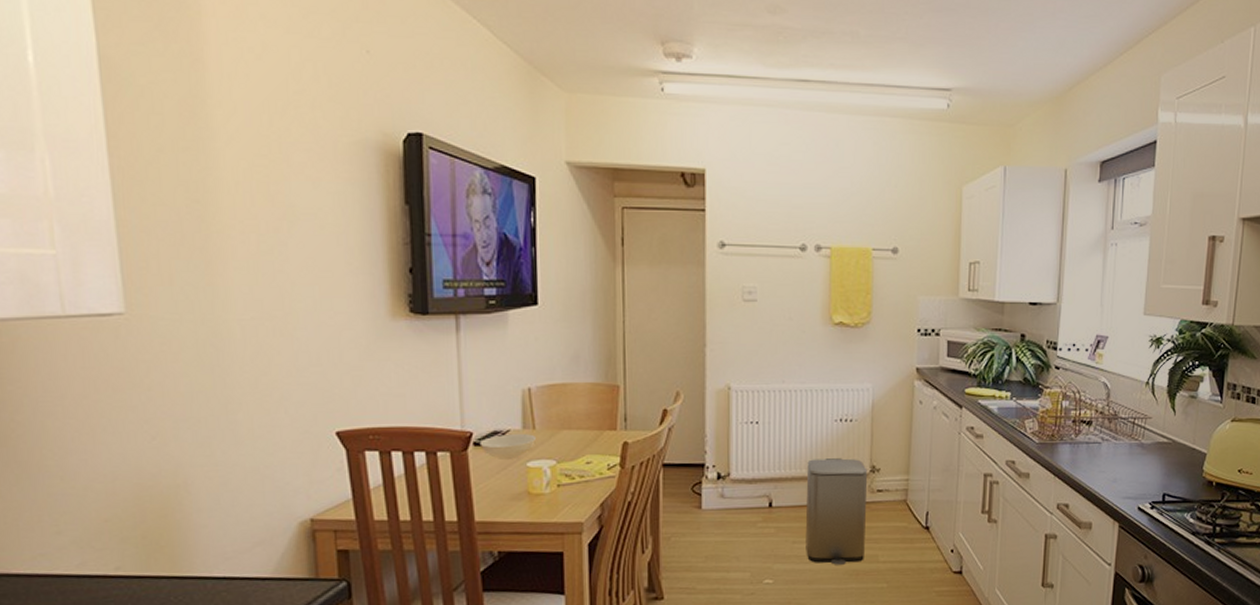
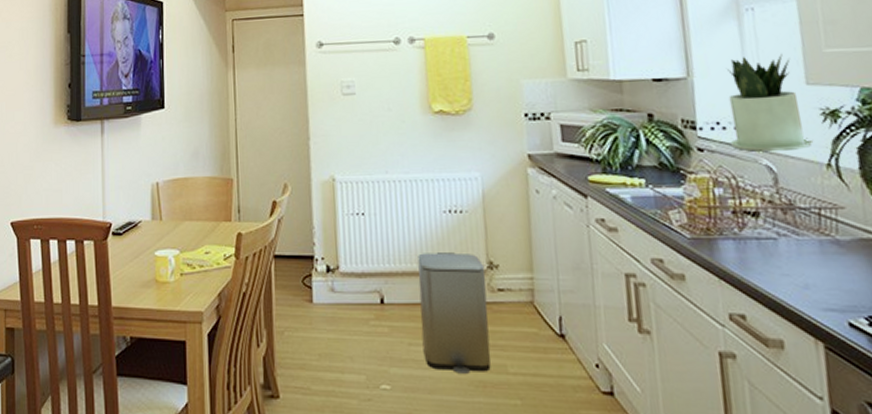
bowl: present [479,433,537,461] -> none [117,224,163,250]
planter: none [1080,286,1140,372] -> present [727,53,814,153]

